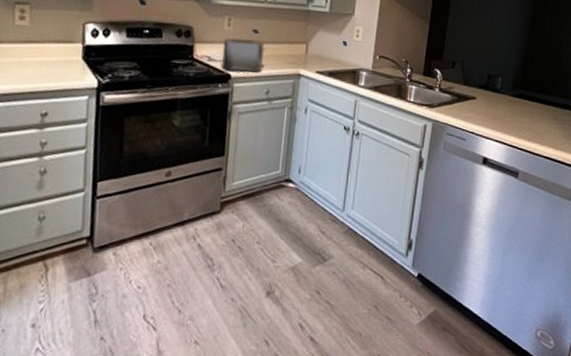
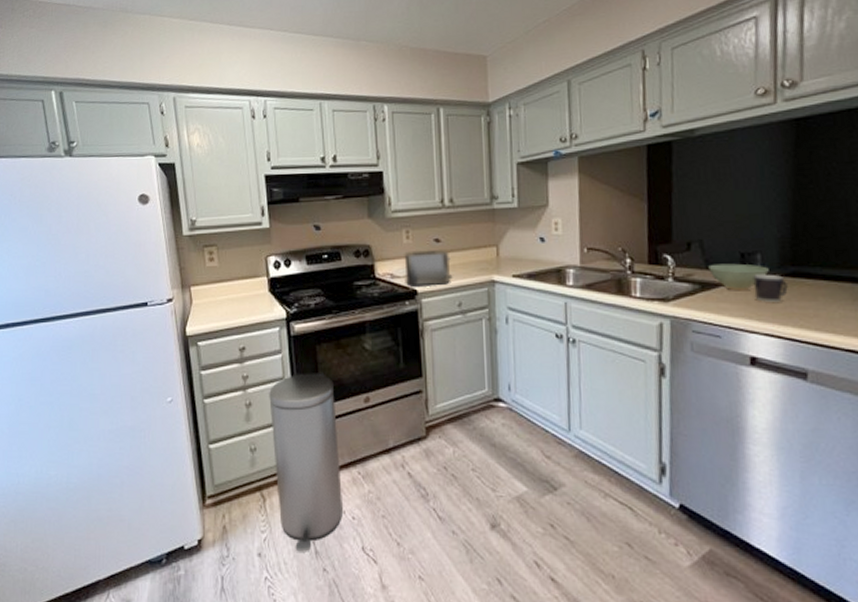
pedal bin: none [61,143,138,322] -> present [269,373,343,552]
bowl: none [465,81,505,105] -> present [708,263,769,291]
mug: none [493,93,515,117] -> present [753,274,788,303]

